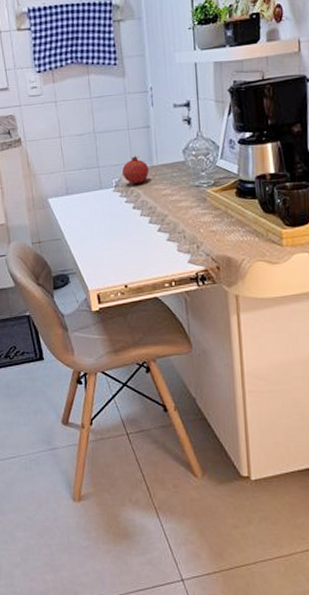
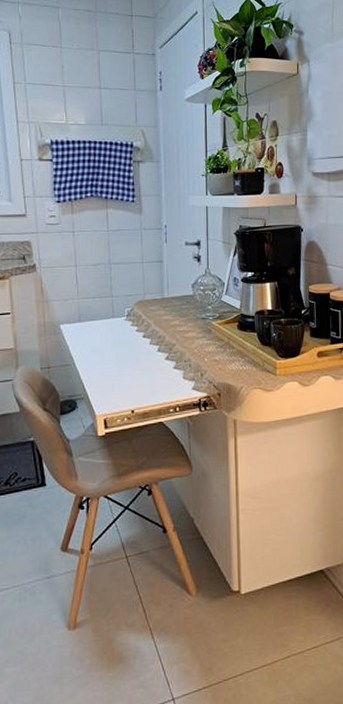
fruit: present [122,155,150,184] -> none [135,287,160,314]

